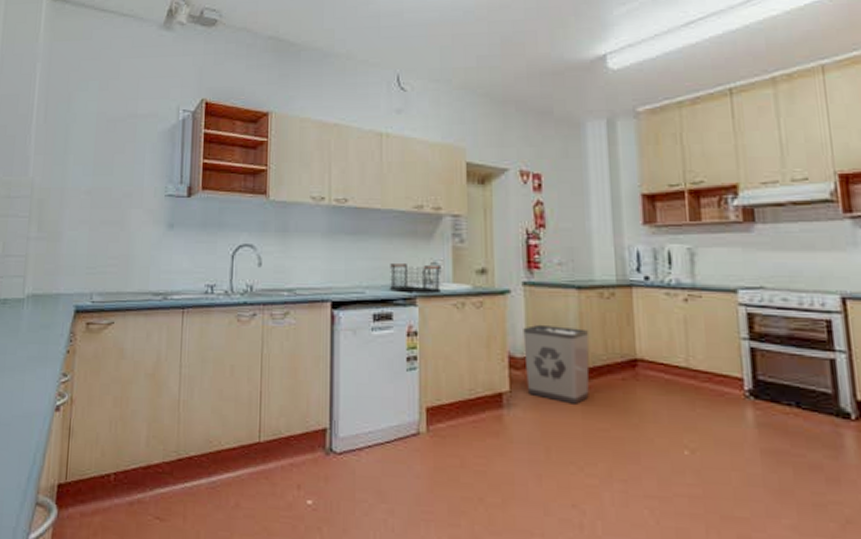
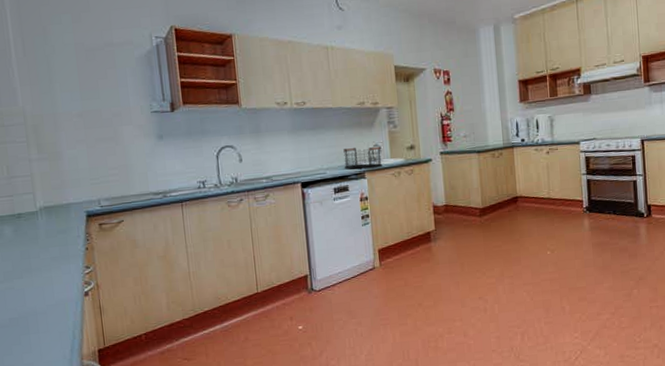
recycling bin: present [523,324,590,404] -> none [442,180,488,233]

